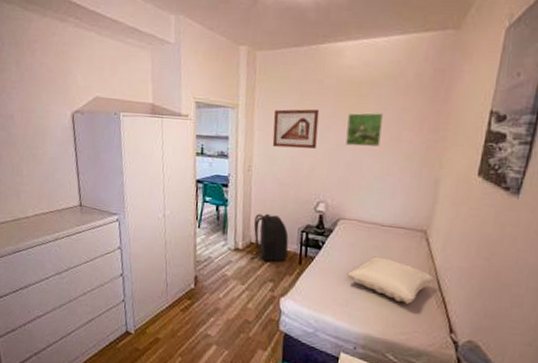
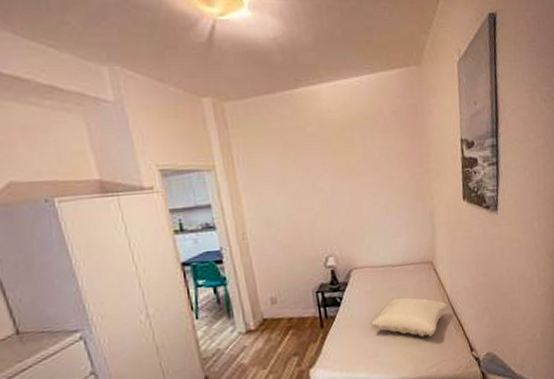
backpack: present [249,213,289,262] -> none [262,281,307,337]
picture frame: present [272,109,320,149] -> none [258,158,312,207]
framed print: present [345,112,383,147] -> none [338,154,374,192]

